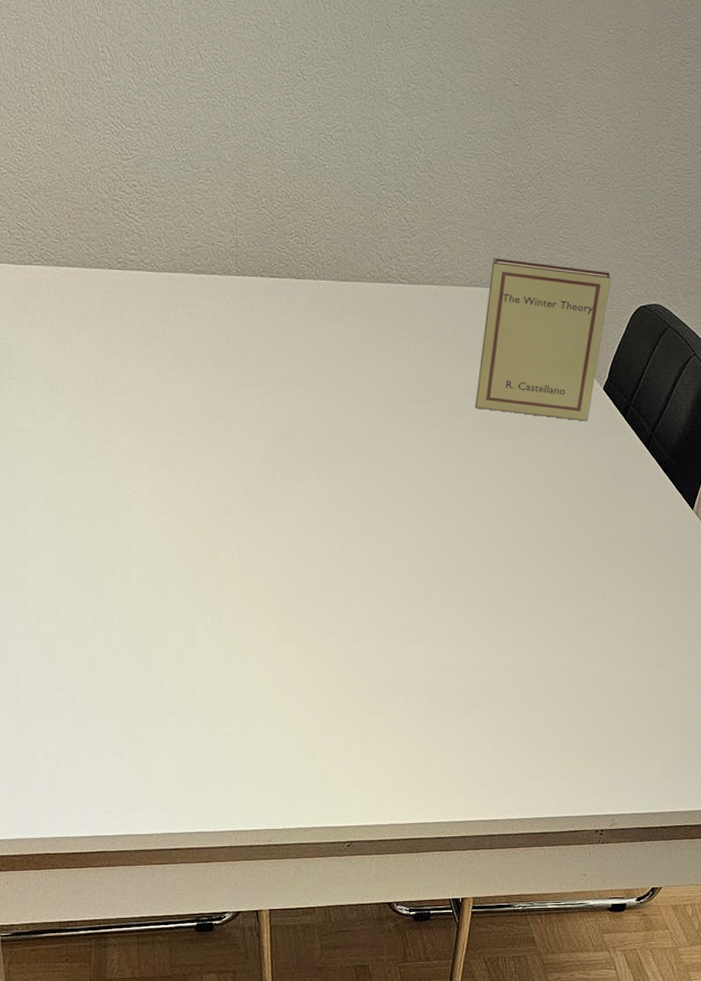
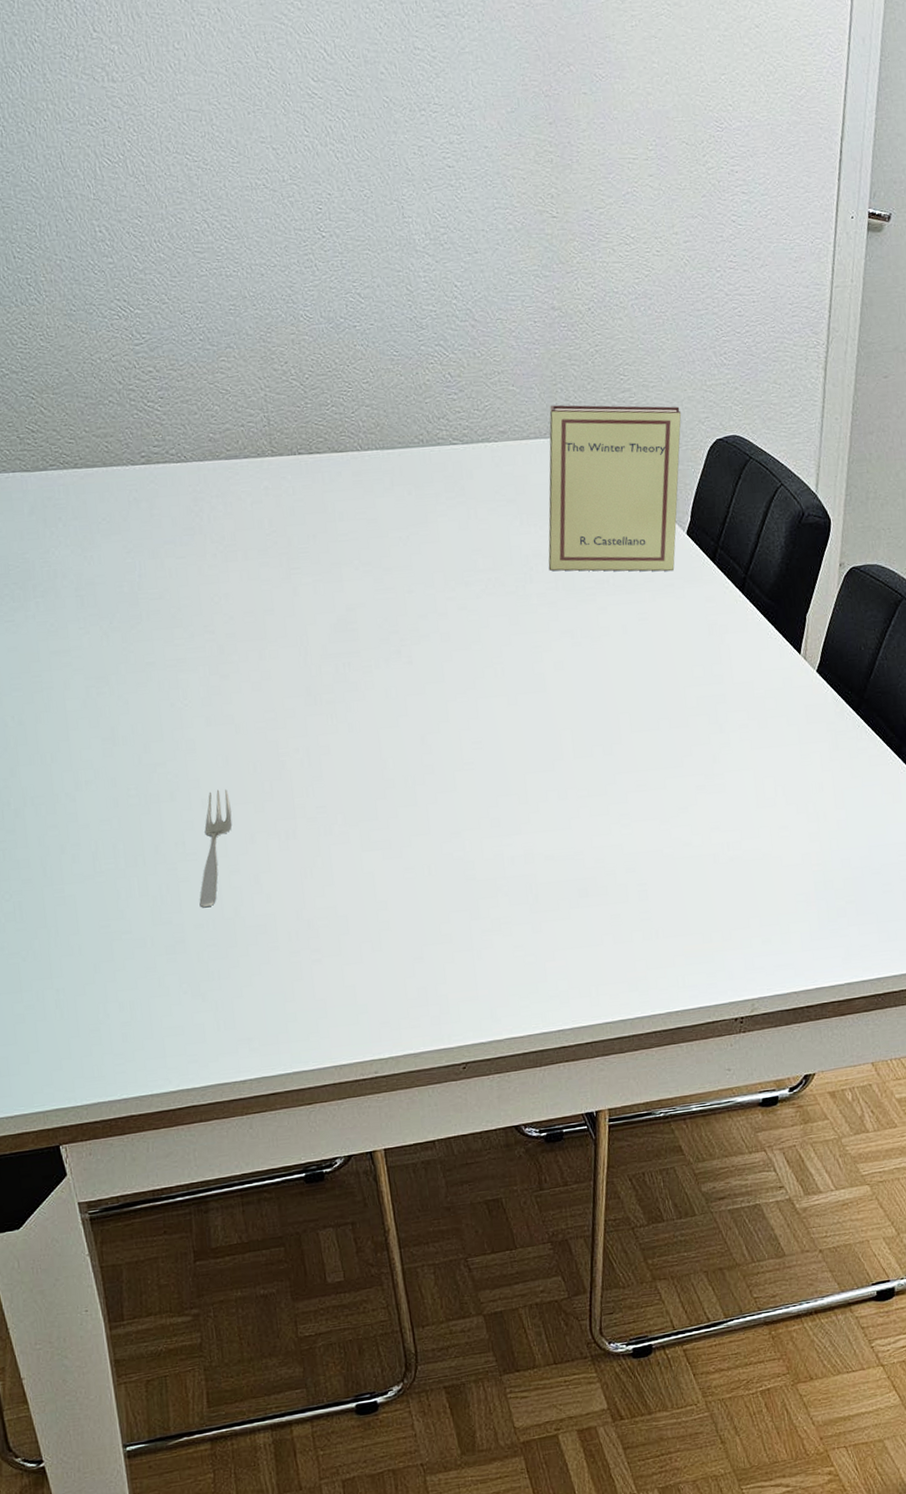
fork: none [128,571,165,676] -> present [199,789,232,908]

